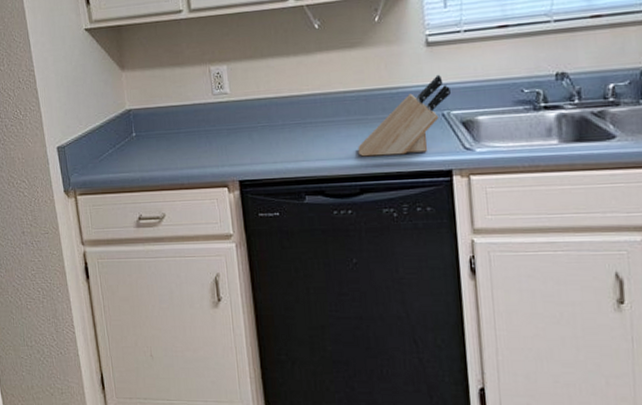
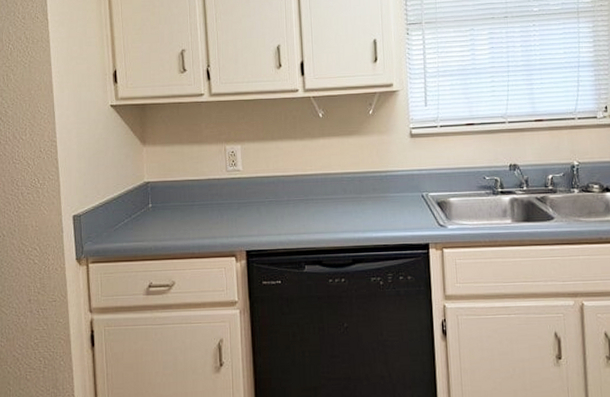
knife block: present [358,74,451,157] -> none [352,161,429,231]

